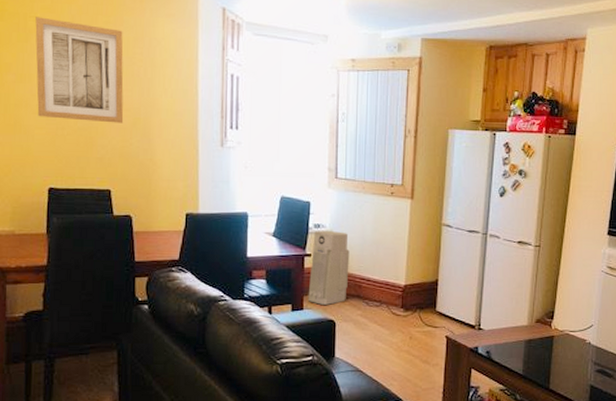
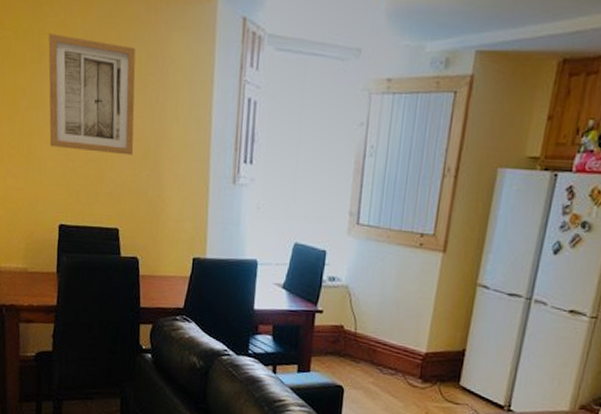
air purifier: present [308,231,350,305] -> none [315,284,366,369]

